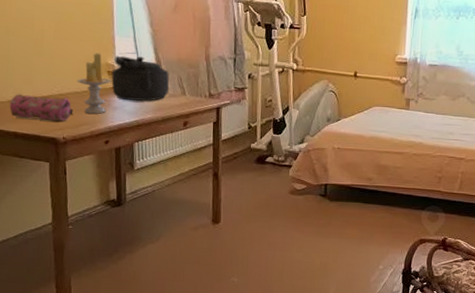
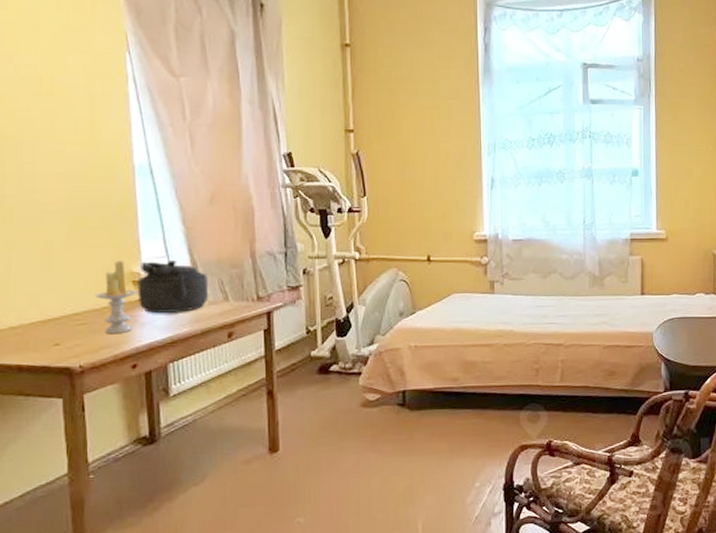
pencil case: present [9,94,73,121] -> none [11,318,92,347]

